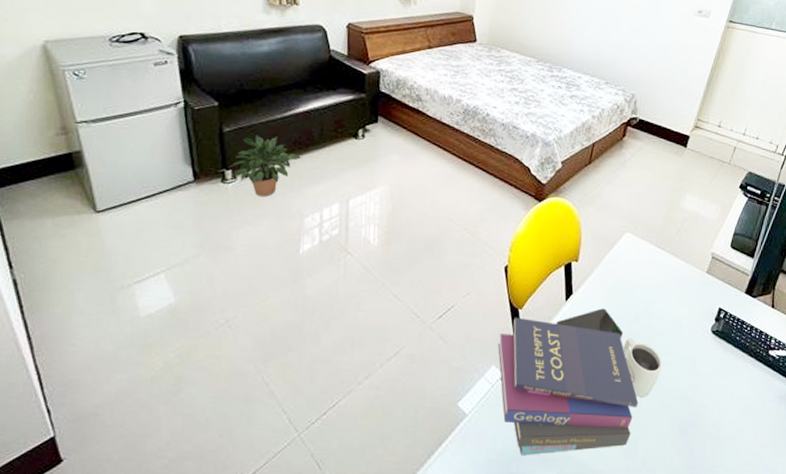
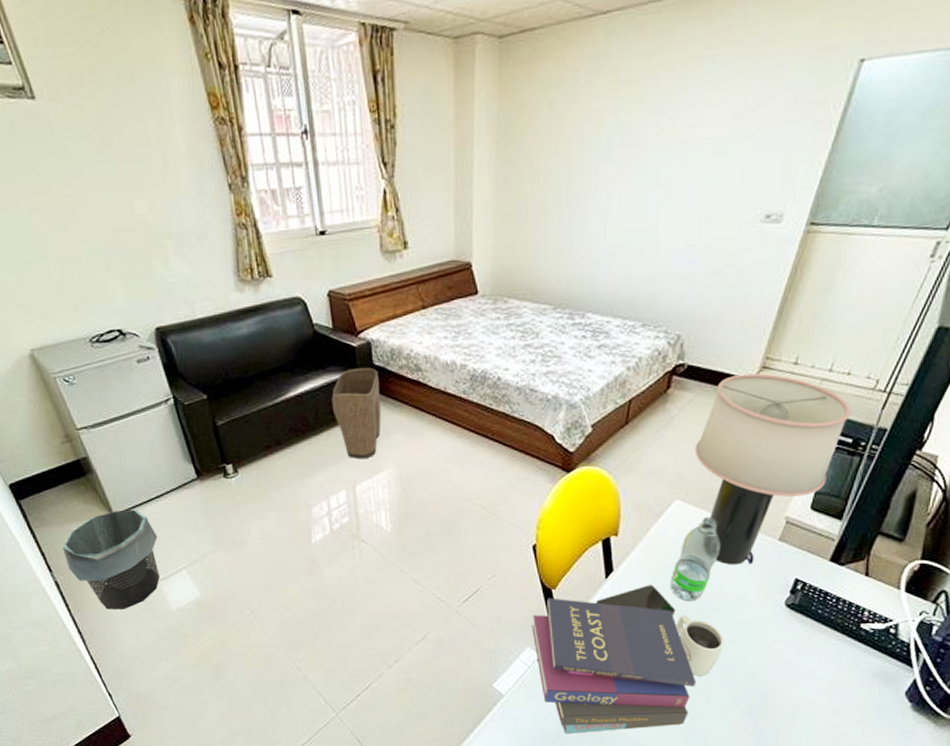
trash bin: none [31,207,141,313] -> present [62,509,160,610]
potted plant: present [229,135,301,197] -> none [229,425,299,490]
laundry basket: none [337,92,383,176] -> present [331,367,381,459]
bottle: none [619,249,661,326] -> present [669,517,721,602]
table lamp: none [642,130,759,294] -> present [694,373,851,565]

